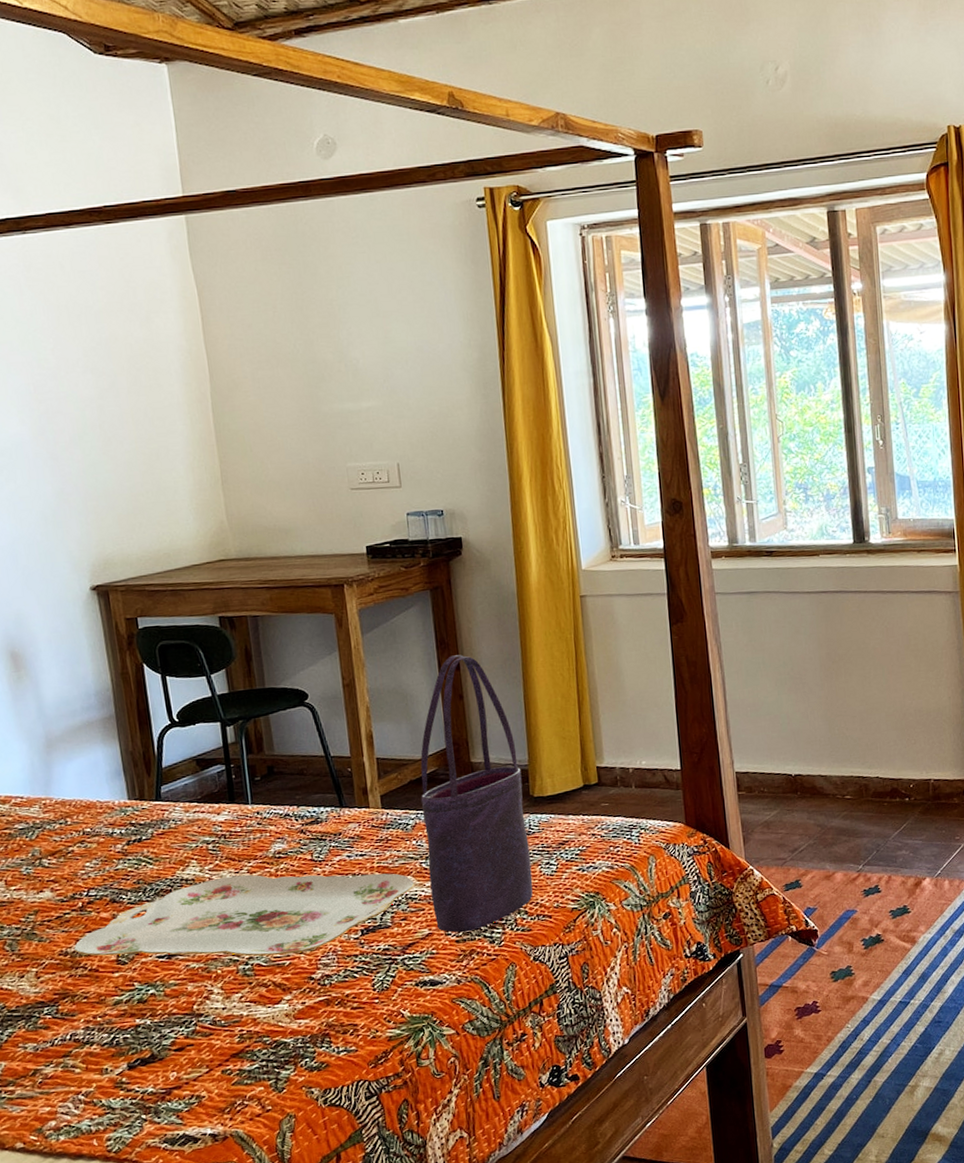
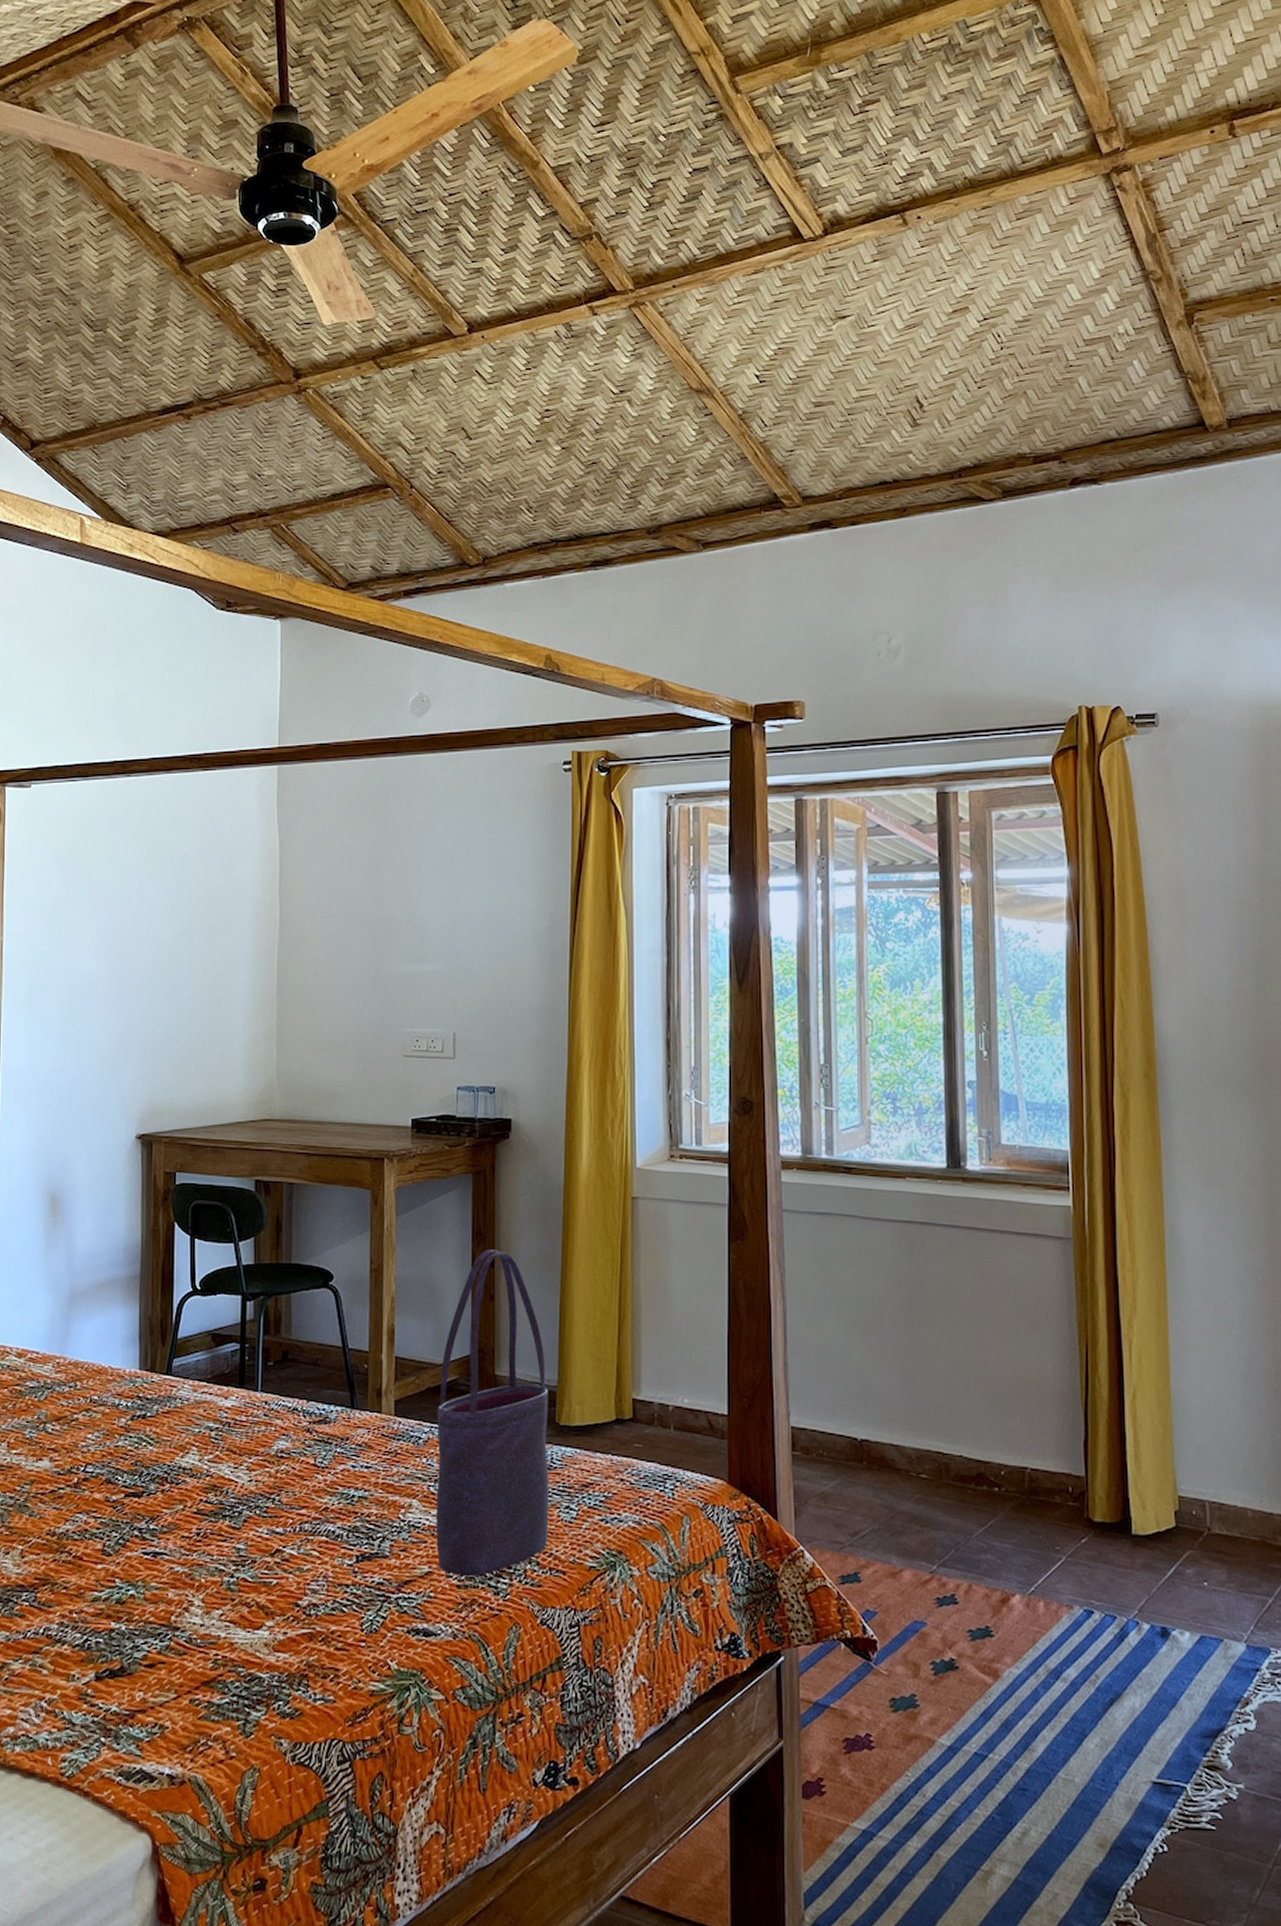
serving tray: present [73,873,415,956] -> none [61,1471,420,1573]

